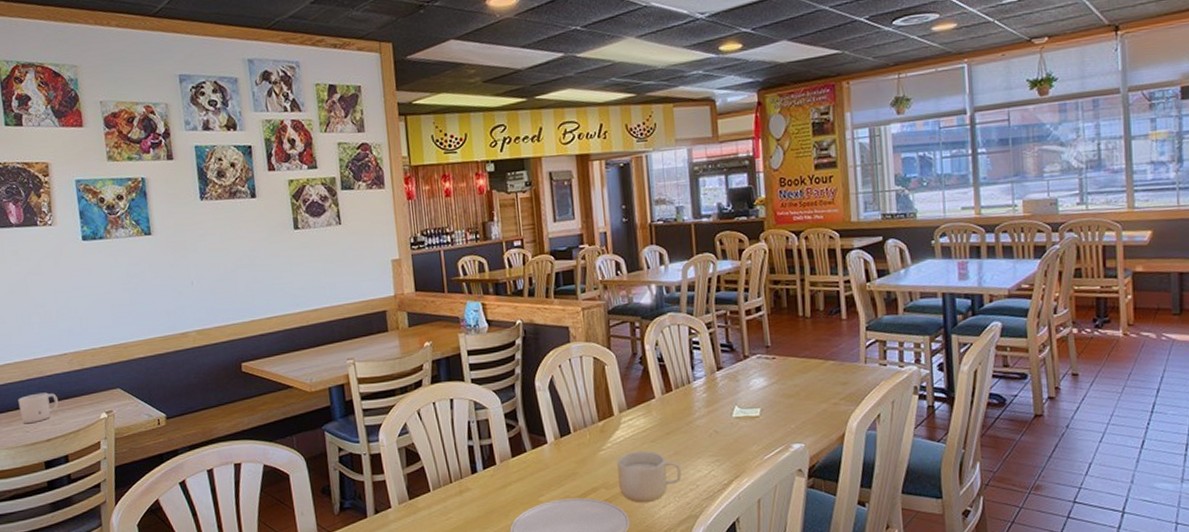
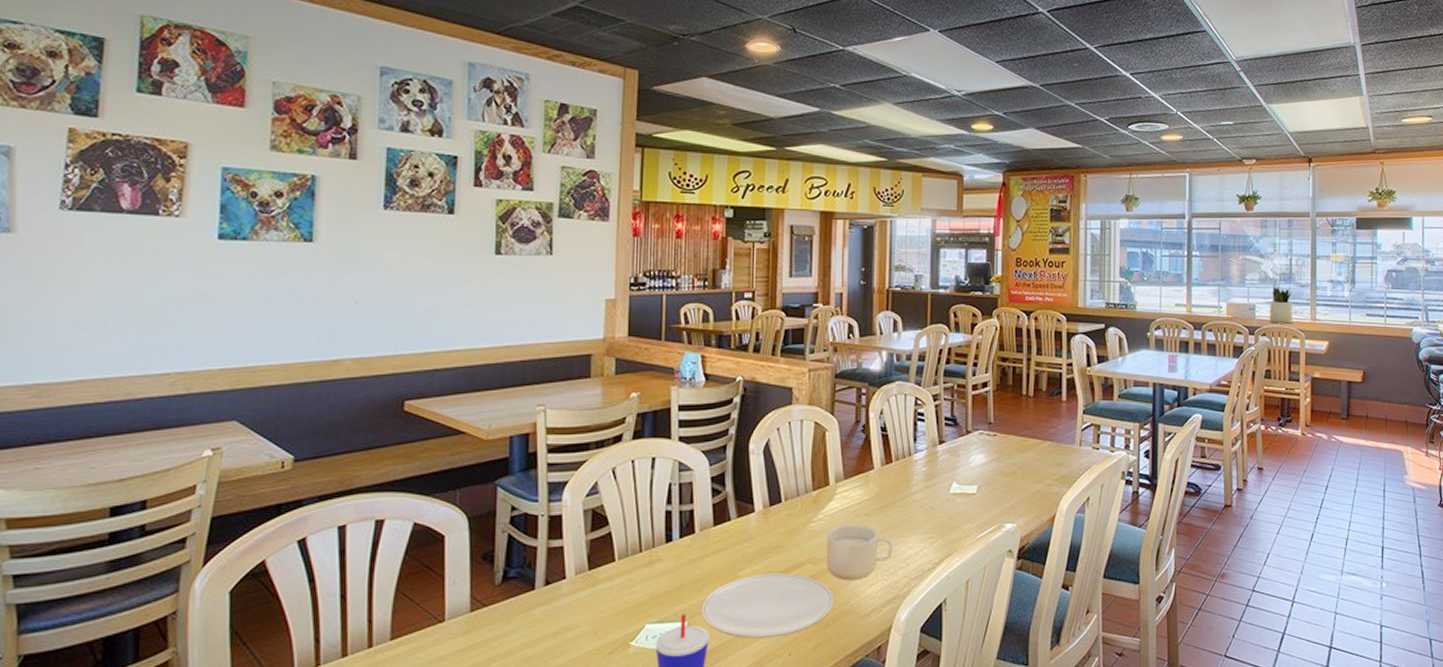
mug: present [18,392,59,424] -> none [86,420,147,458]
planter: none [1074,174,1108,217] -> present [1267,287,1295,324]

